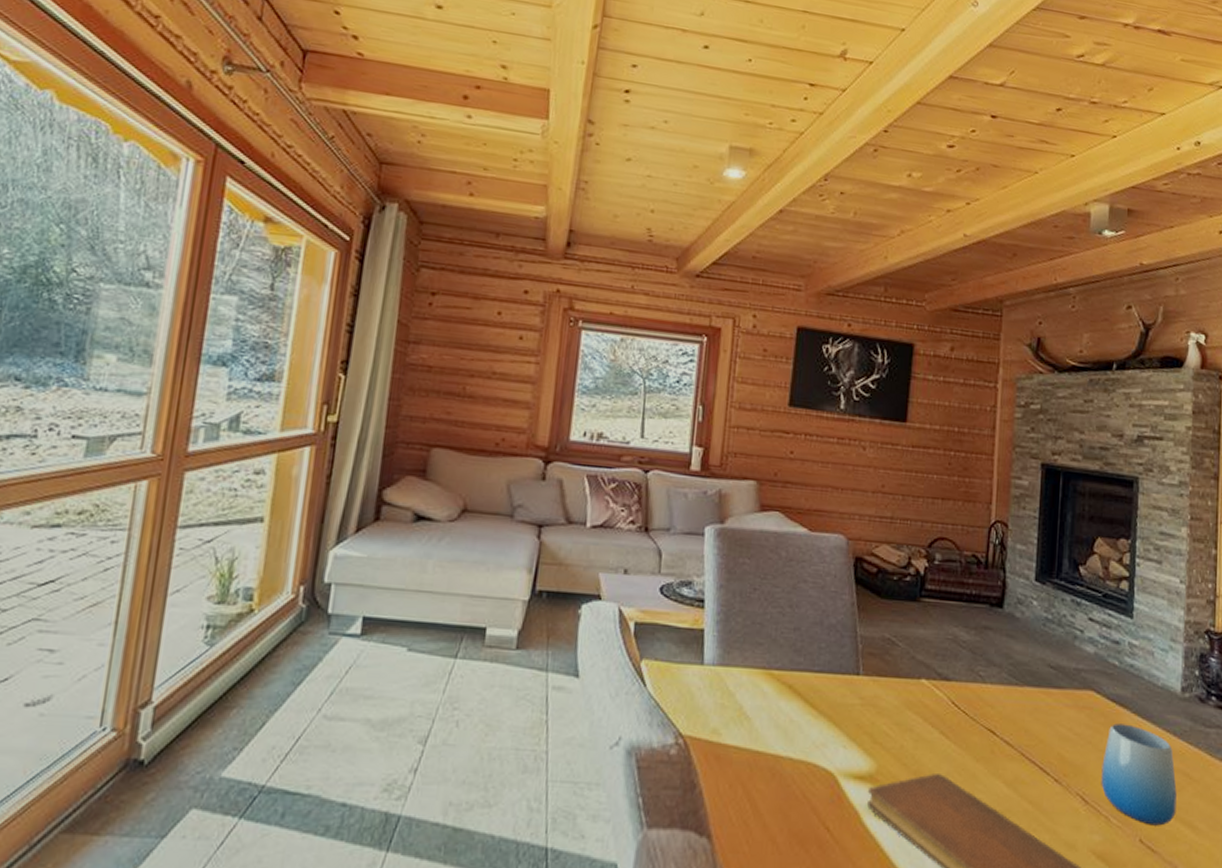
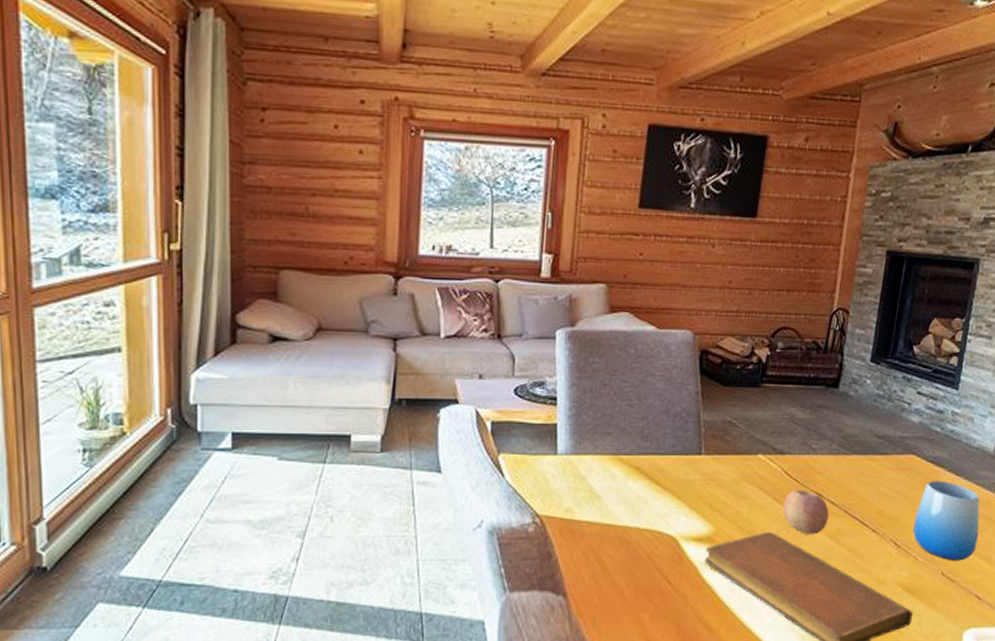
fruit: none [952,724,1004,780] -> present [783,490,829,534]

